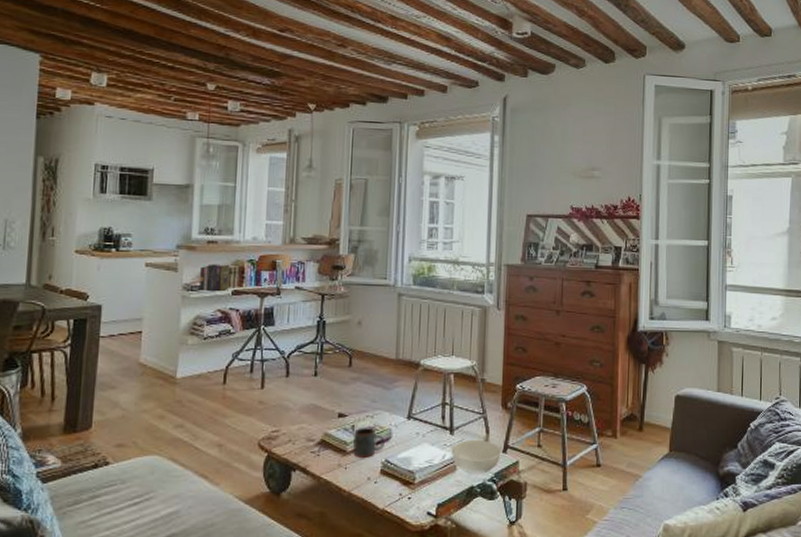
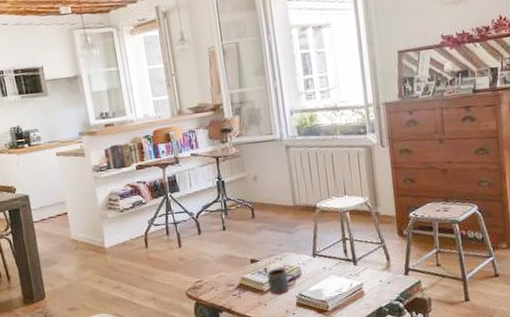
bowl: present [451,439,501,475] -> none [356,266,404,298]

